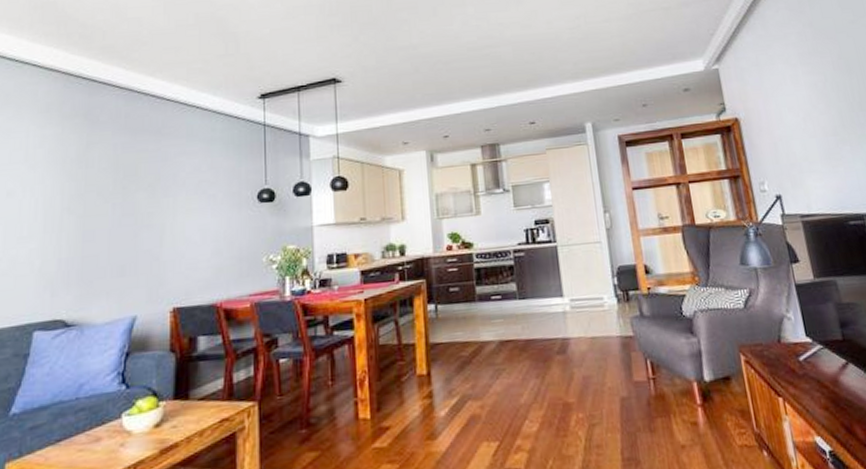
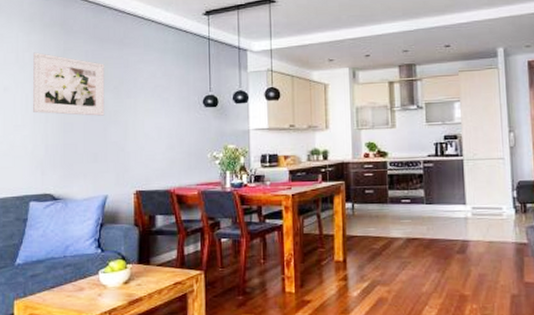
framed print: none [44,148,137,221] -> present [33,52,105,116]

